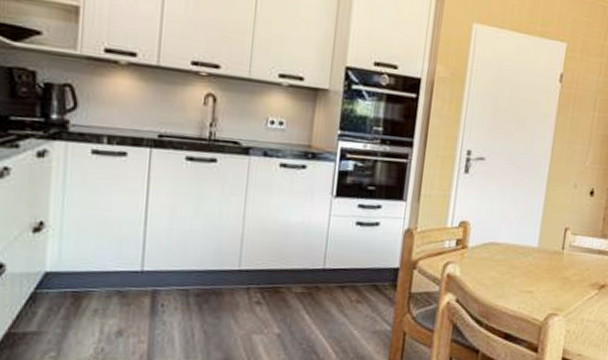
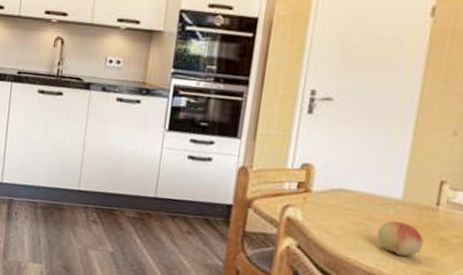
fruit: none [519,267,553,298] -> present [377,221,424,257]

